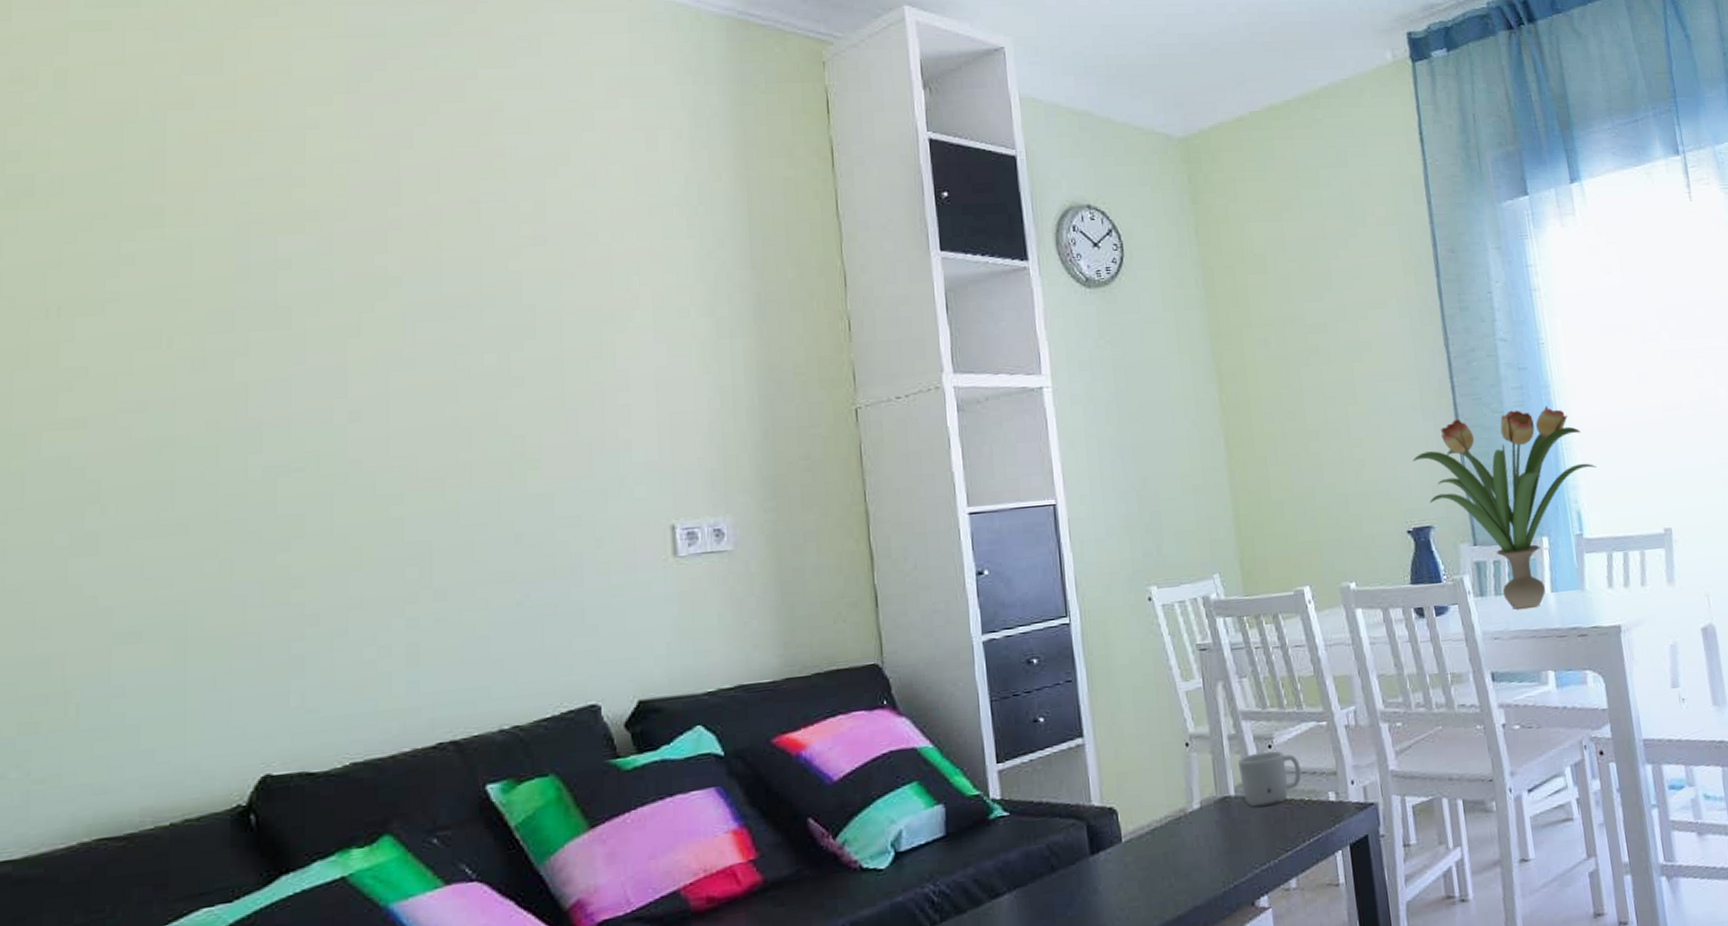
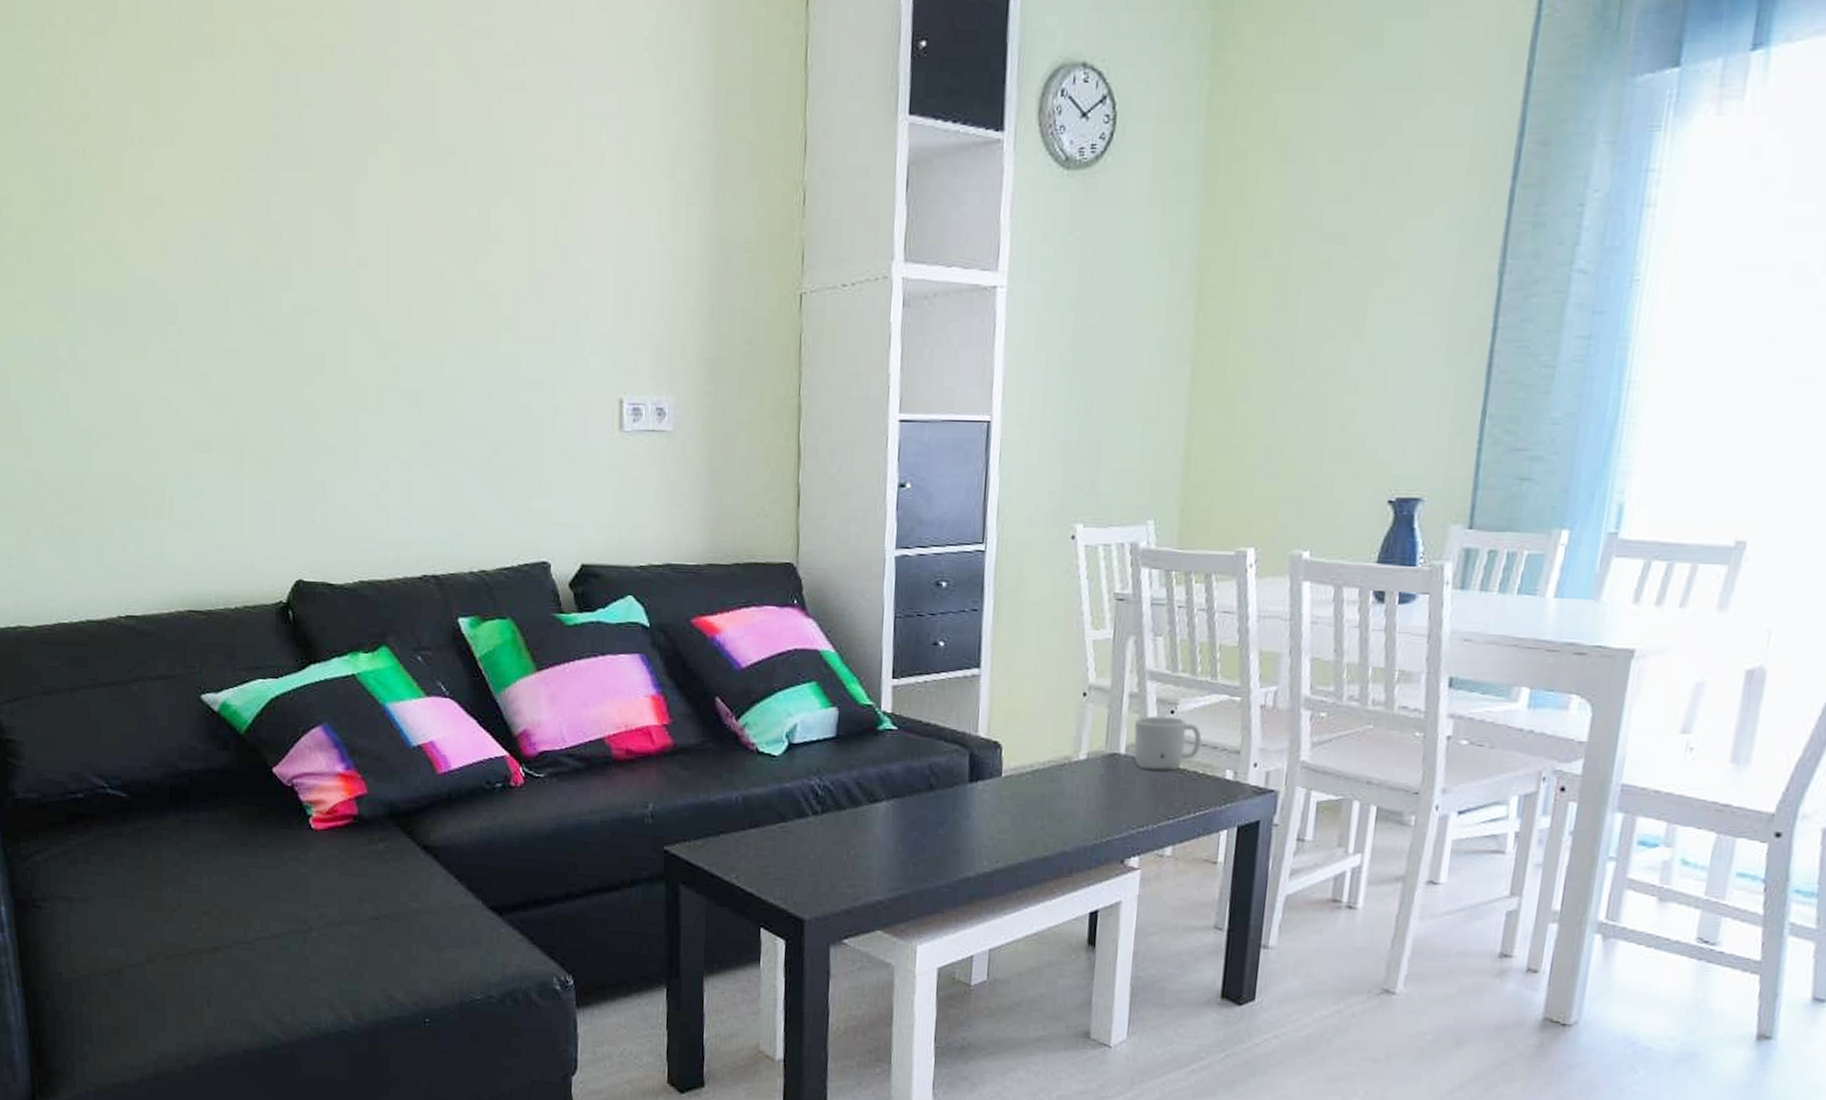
flower arrangement: present [1412,406,1597,610] -> none [1417,365,1665,613]

